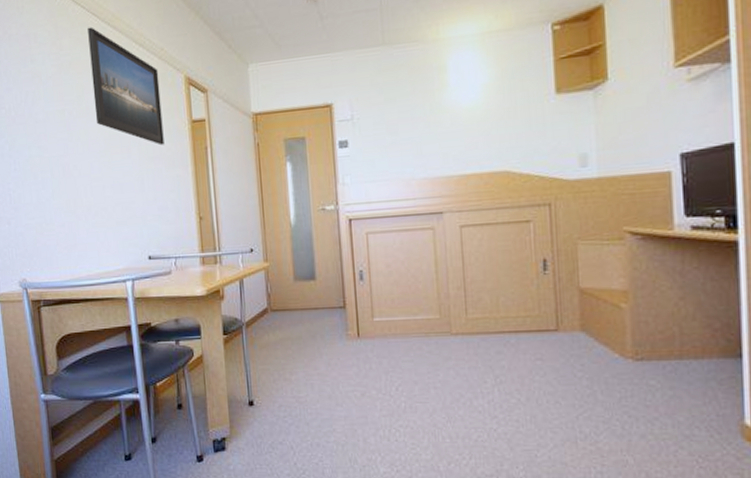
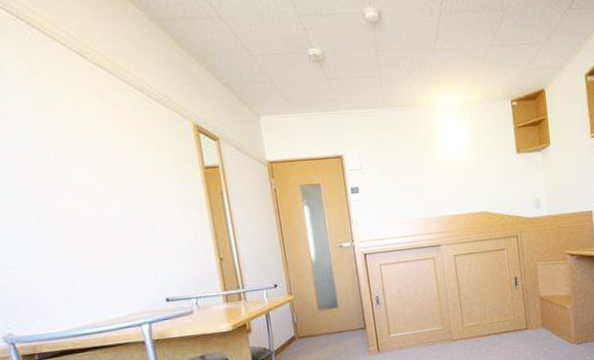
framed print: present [88,27,164,146] -> none [71,66,175,191]

